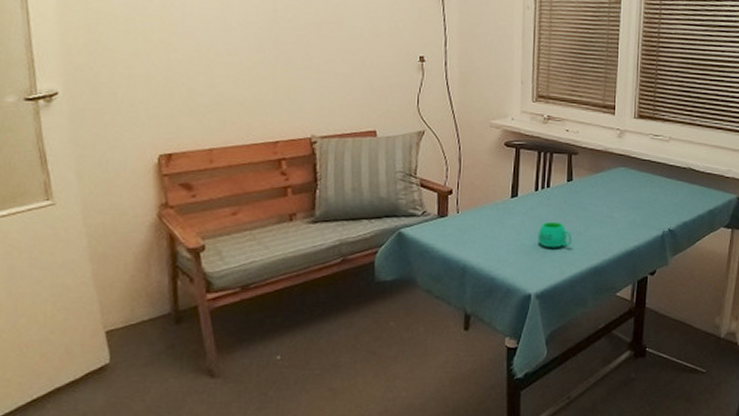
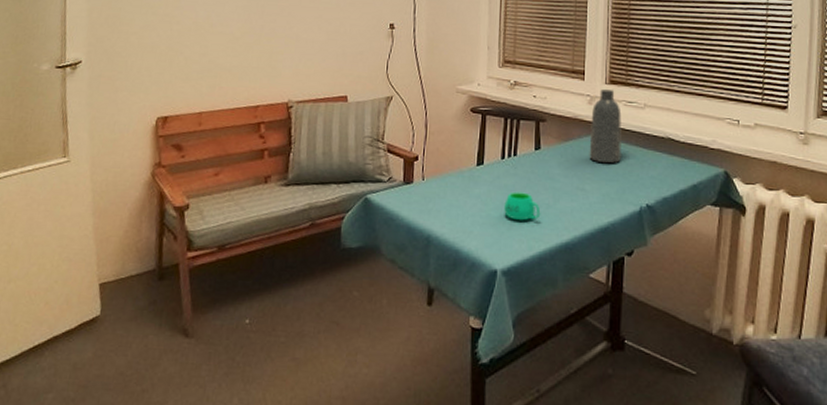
vase: none [618,124,648,192] -> present [589,89,622,163]

